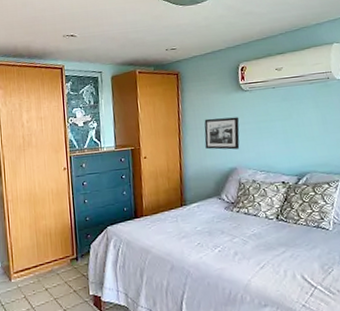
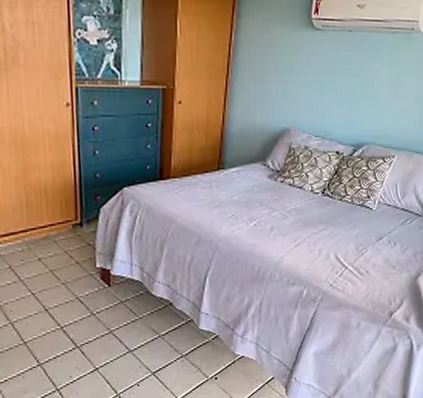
picture frame: present [204,117,240,150] -> none [257,60,303,106]

